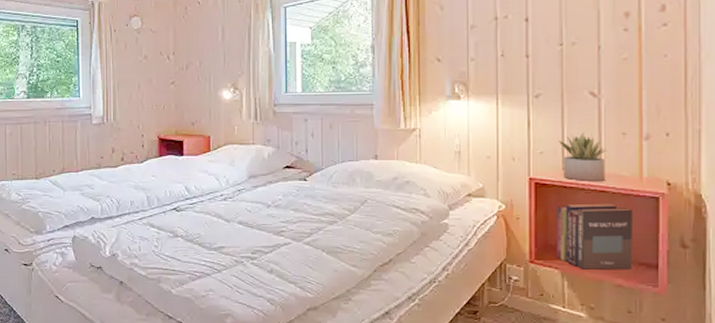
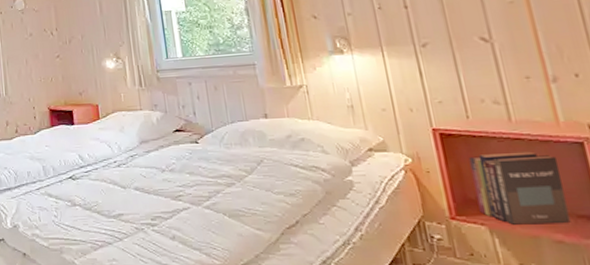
succulent plant: present [559,132,607,181] -> none [457,79,517,129]

